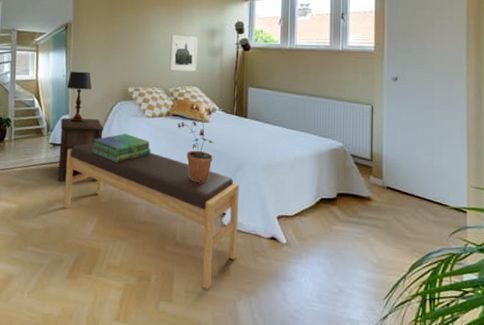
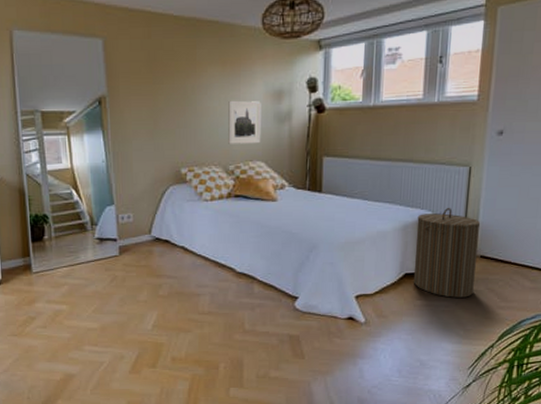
nightstand: present [57,118,103,181] -> none [105,207,156,278]
bench: present [64,141,240,290] -> none [117,232,313,373]
table lamp: present [66,71,92,123] -> none [108,154,138,213]
stack of books: present [92,134,151,163] -> none [144,221,212,253]
potted plant: present [178,104,216,183] -> none [241,181,286,267]
laundry hamper: none [328,141,384,226] -> present [413,208,480,298]

